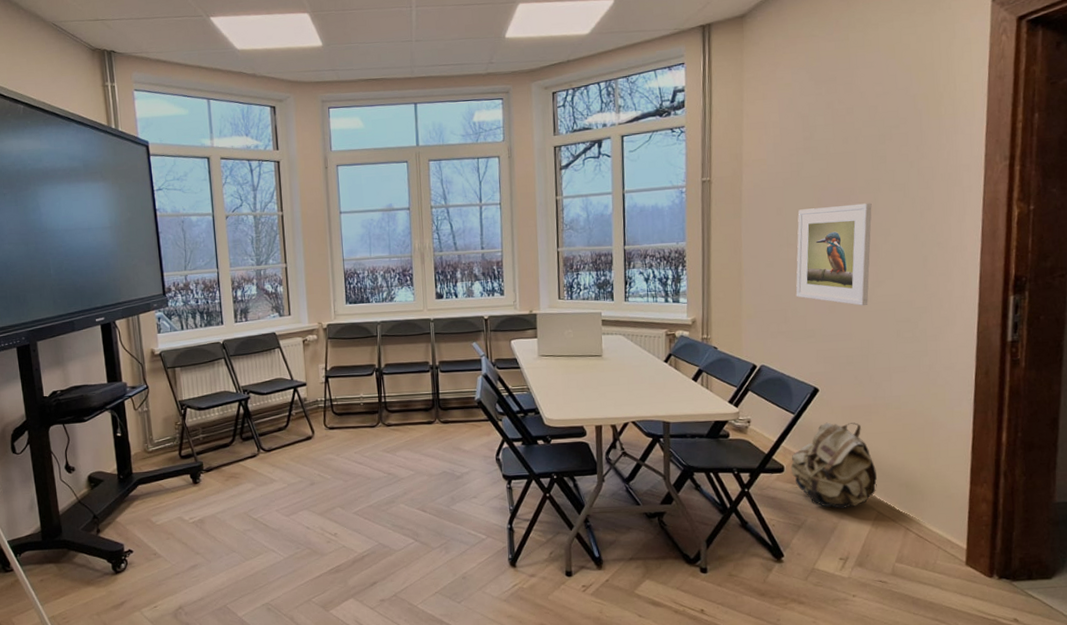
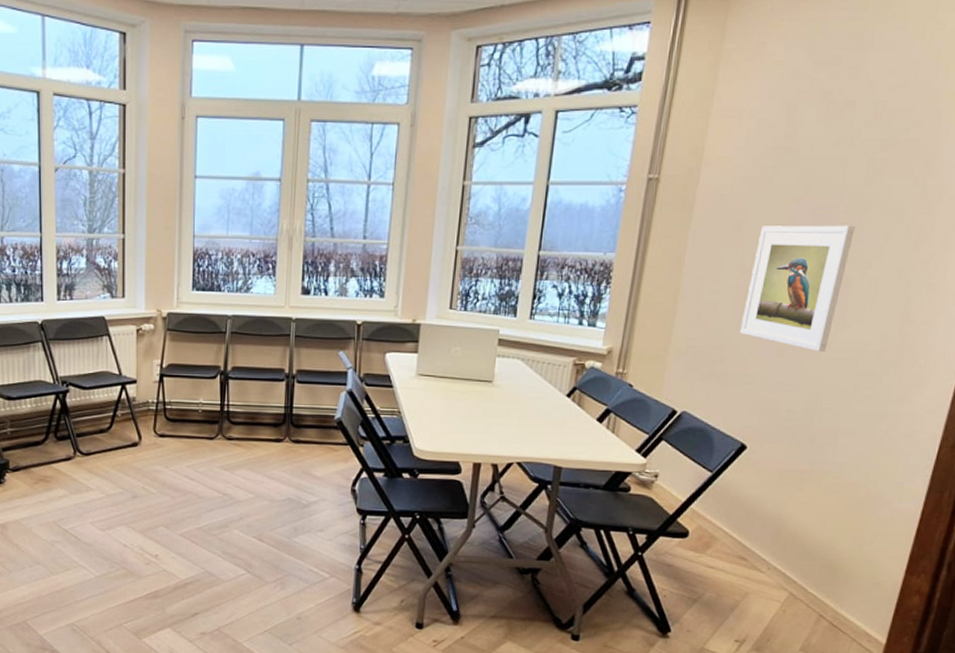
backpack: present [790,422,877,509] -> none [696,485,797,585]

